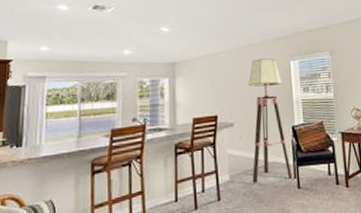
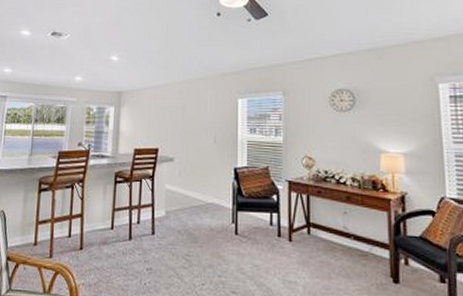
floor lamp: present [249,58,292,183] -> none [188,94,230,223]

